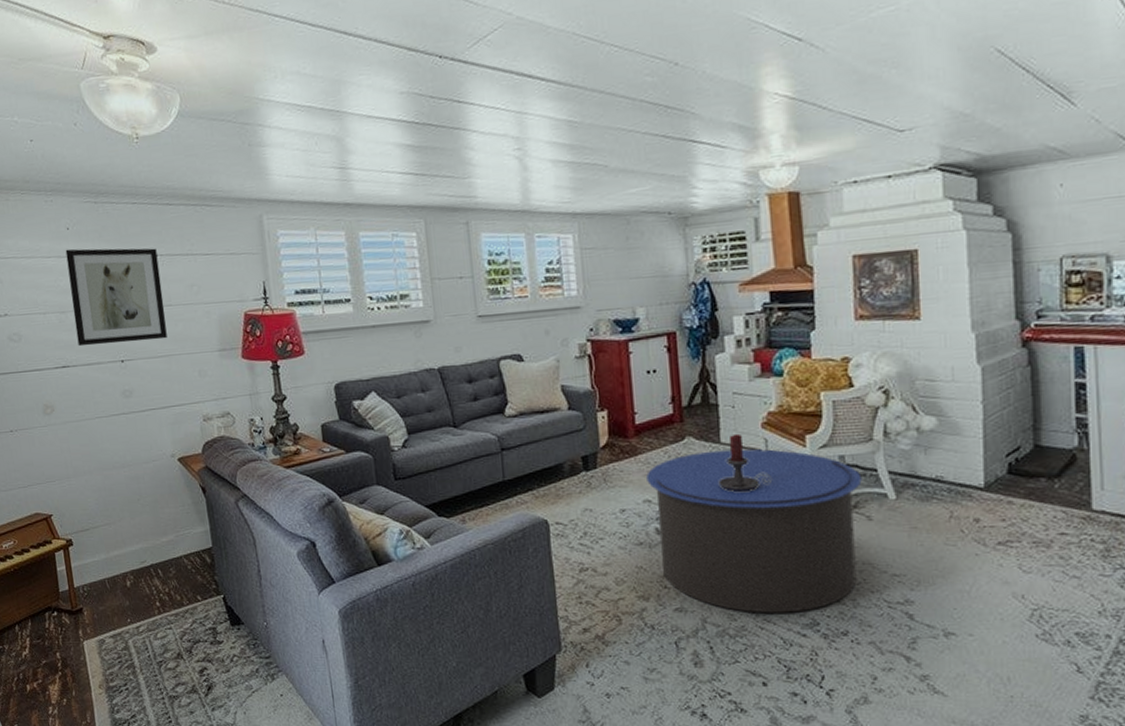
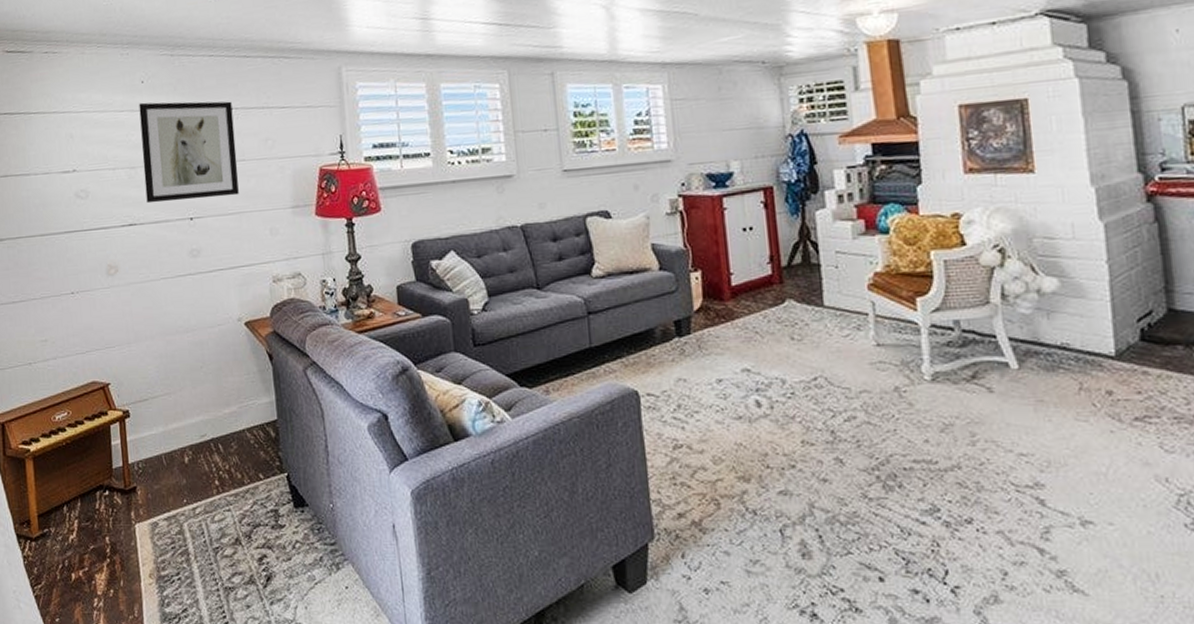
coffee table: present [646,448,862,613] -> none [744,312,980,497]
candle holder: present [718,433,771,492] -> none [823,296,881,360]

